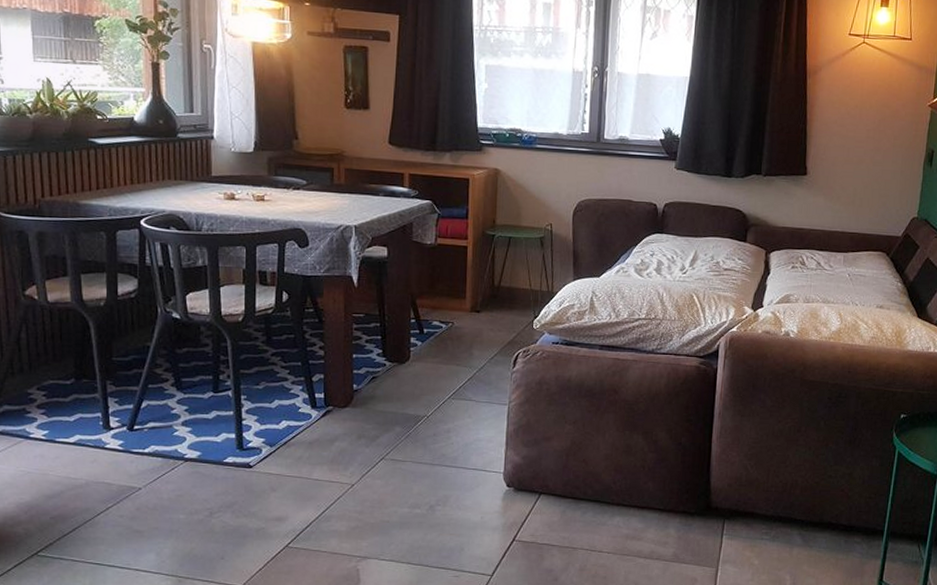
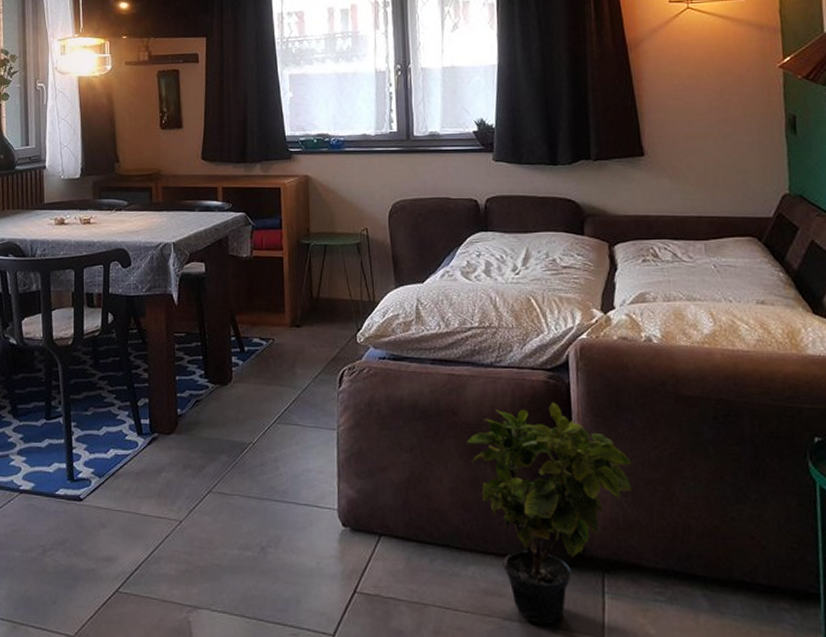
potted plant: none [623,384,759,560] -> present [466,402,632,624]

